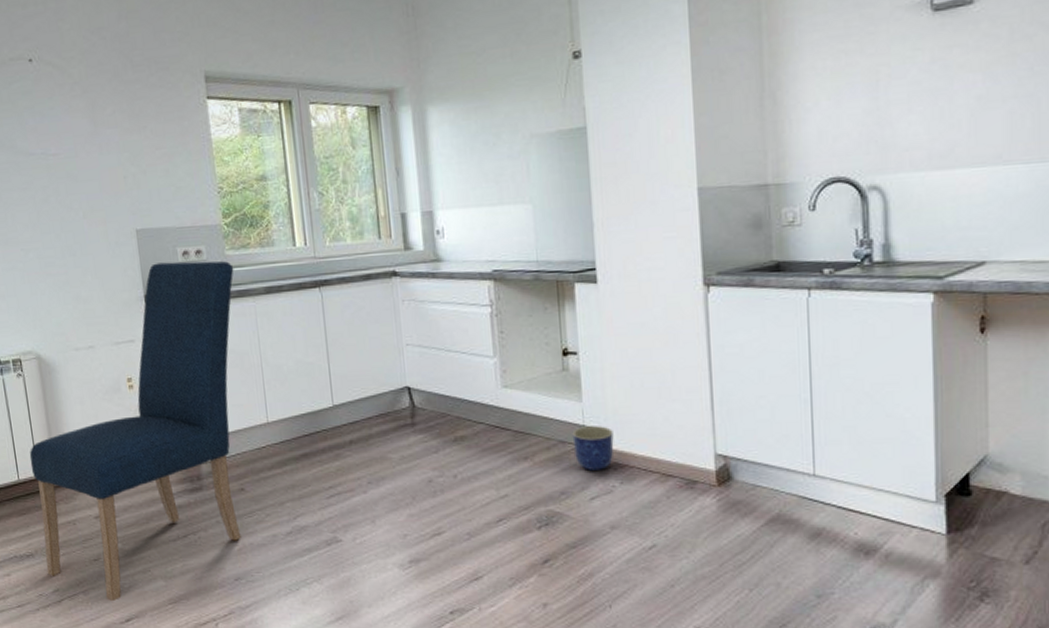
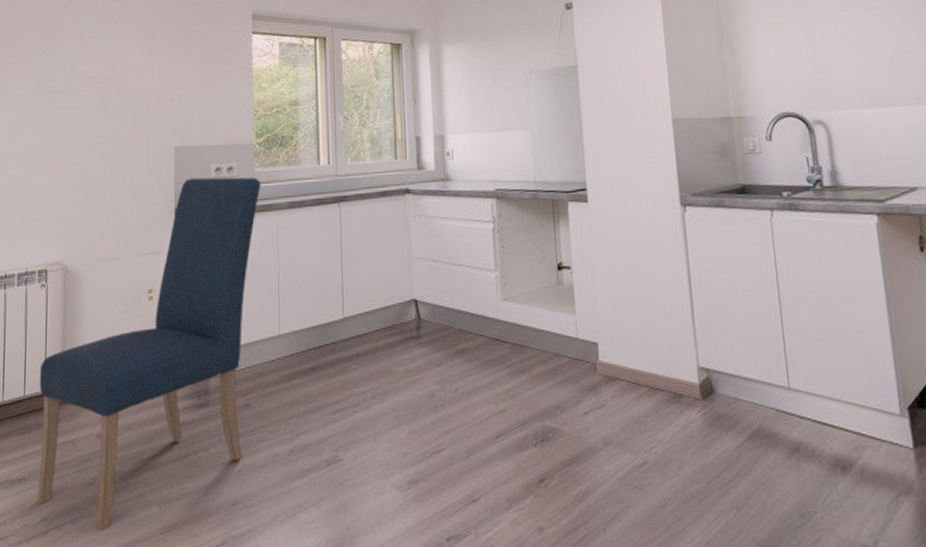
planter: present [572,426,614,470] -> none [566,339,605,384]

